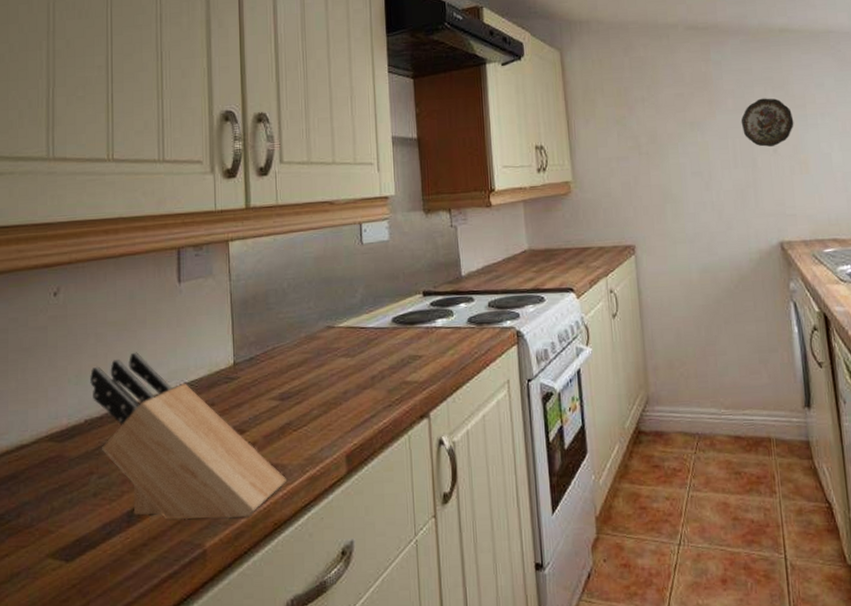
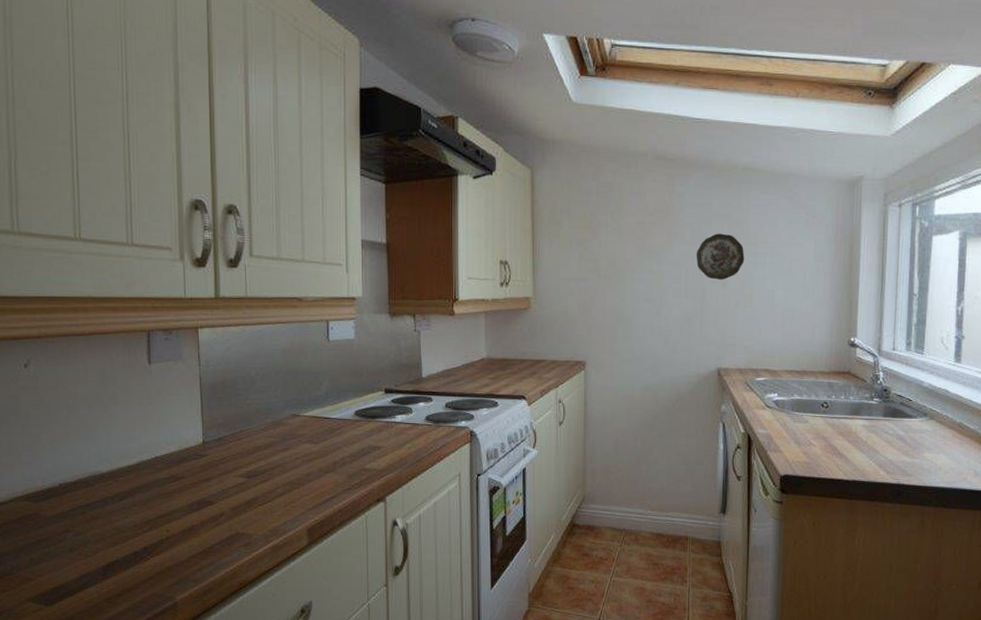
knife block: present [90,352,286,520] -> none [63,425,252,576]

